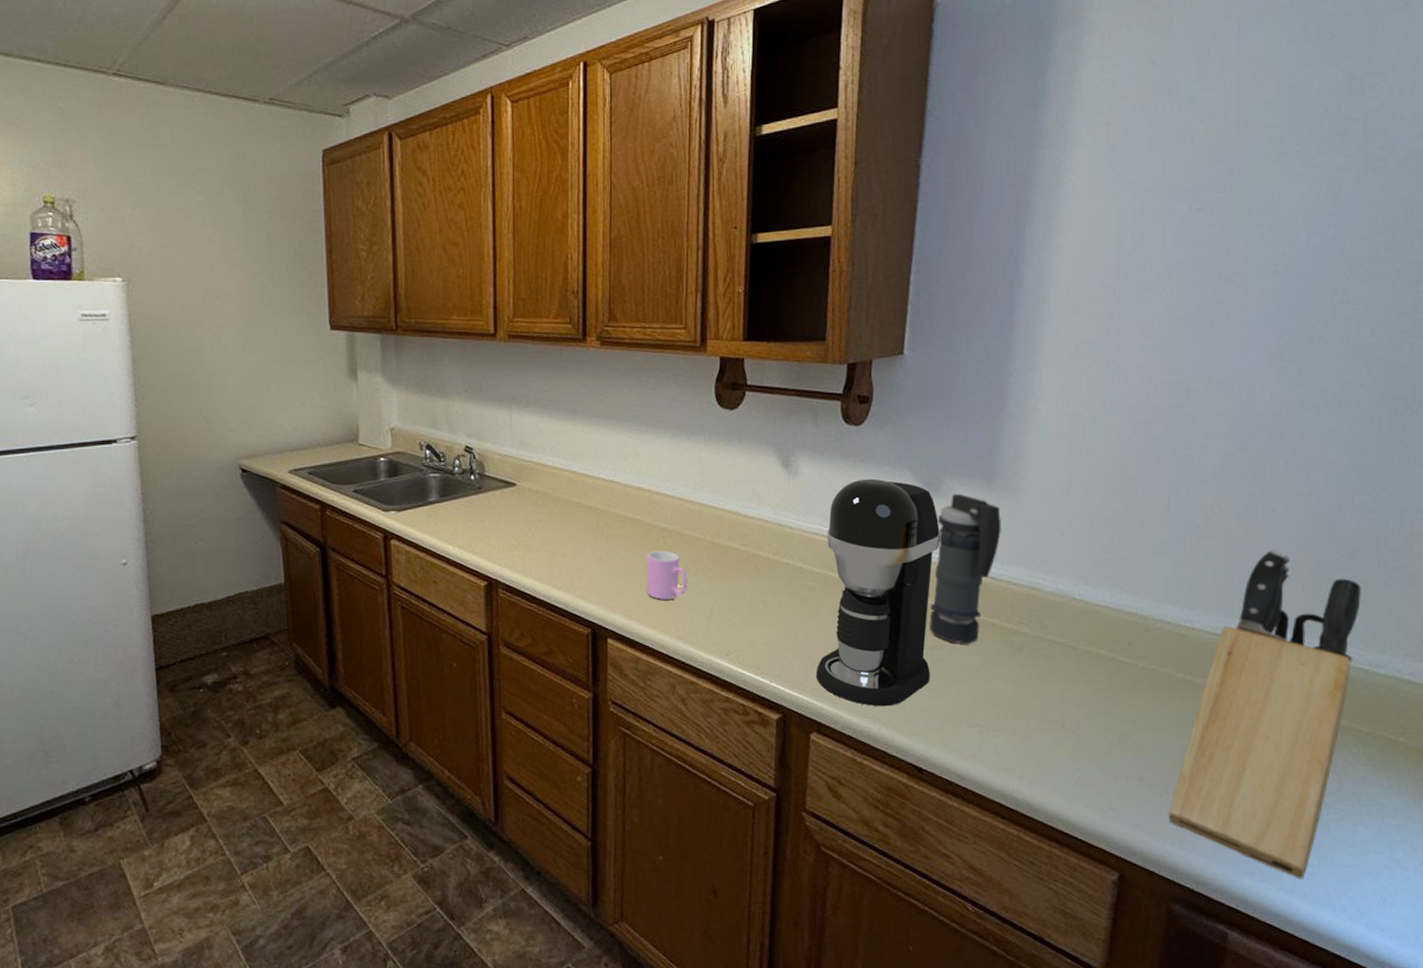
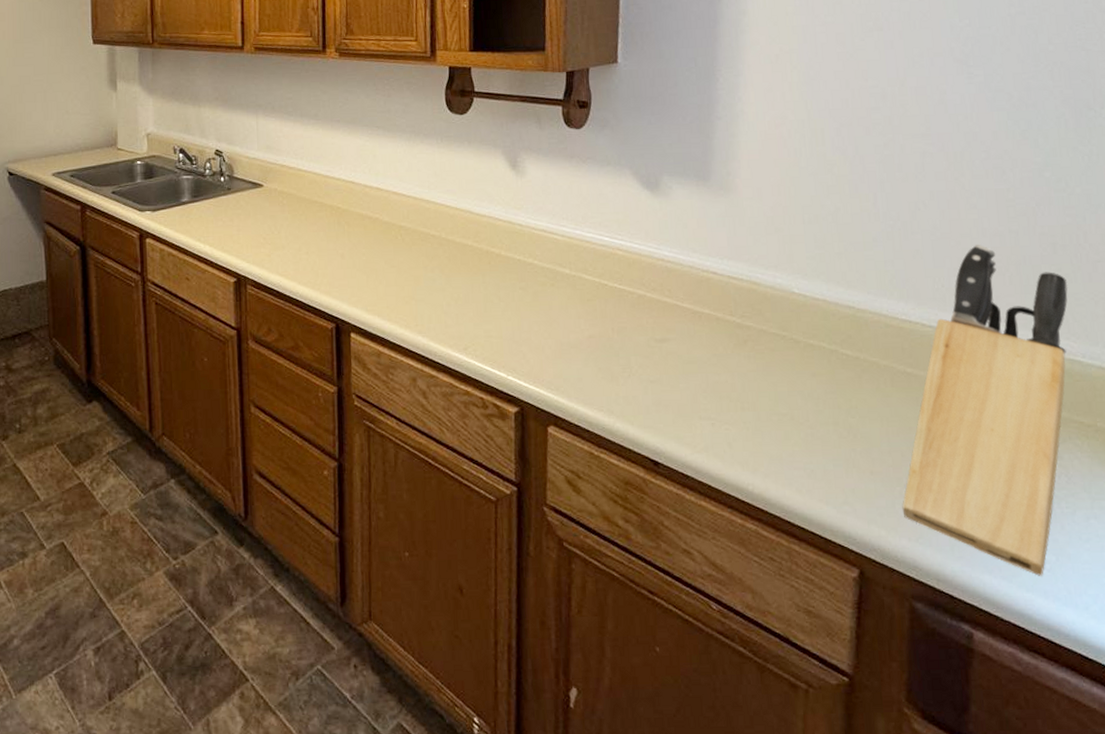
cup: present [645,550,688,600] -> none [385,247,426,295]
coffee maker: present [815,478,941,707] -> none [550,178,663,400]
smoke grenade: present [929,493,1002,644] -> none [656,192,720,337]

